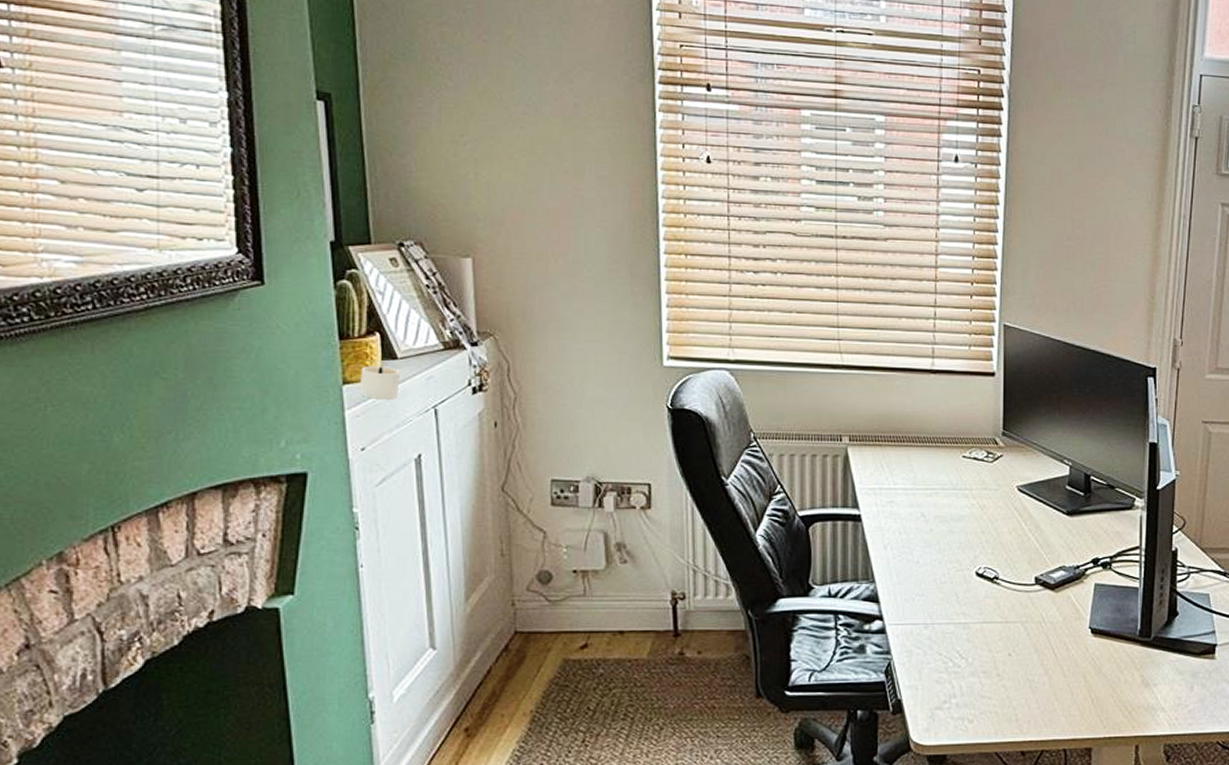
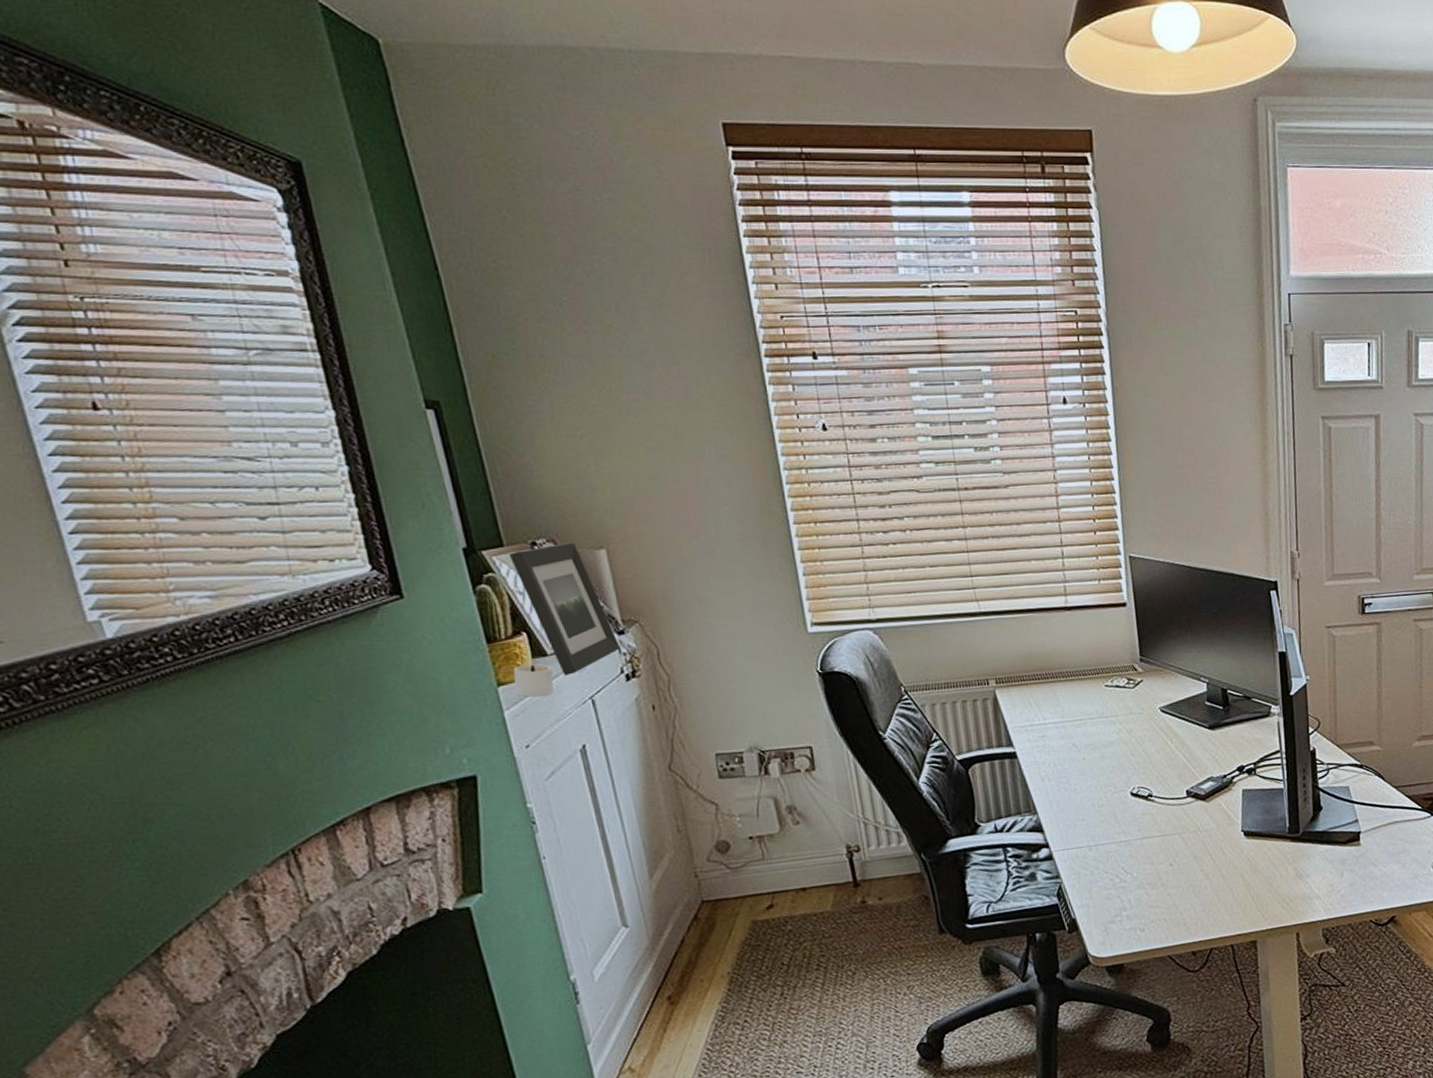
picture frame: none [375,247,471,381] -> present [508,542,621,675]

